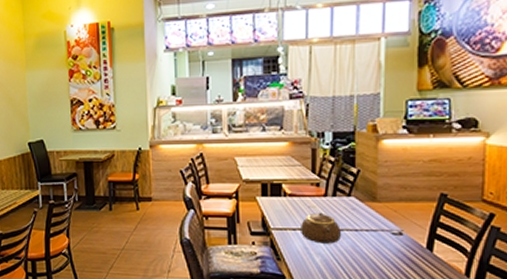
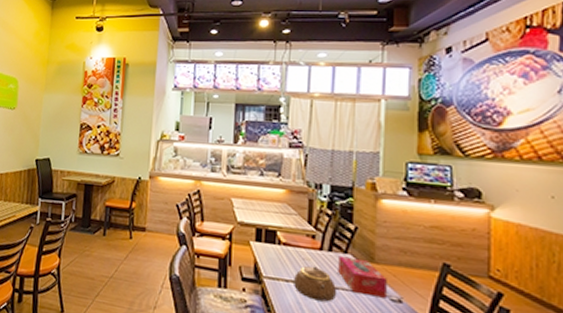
tissue box: none [342,199,388,233] -> present [338,256,387,298]

